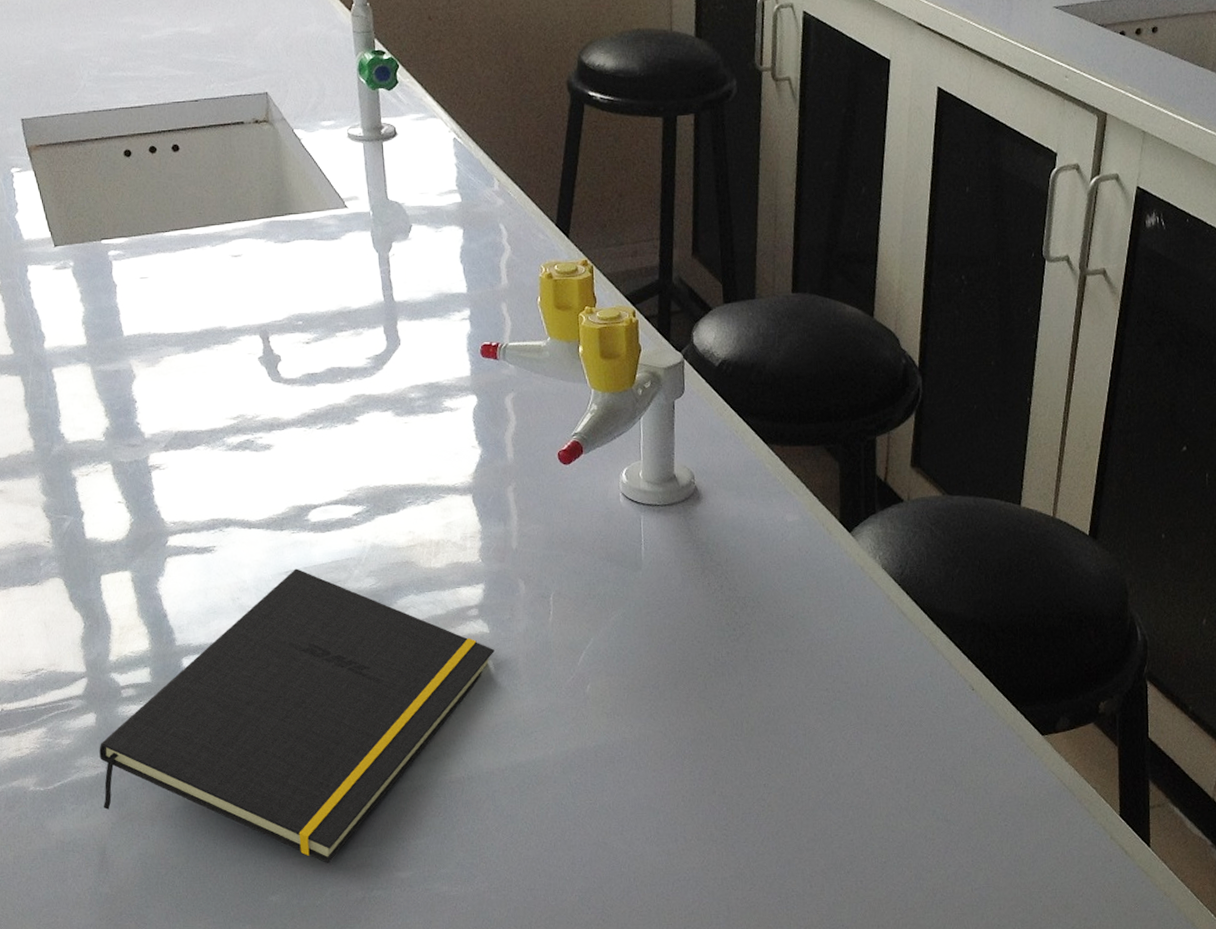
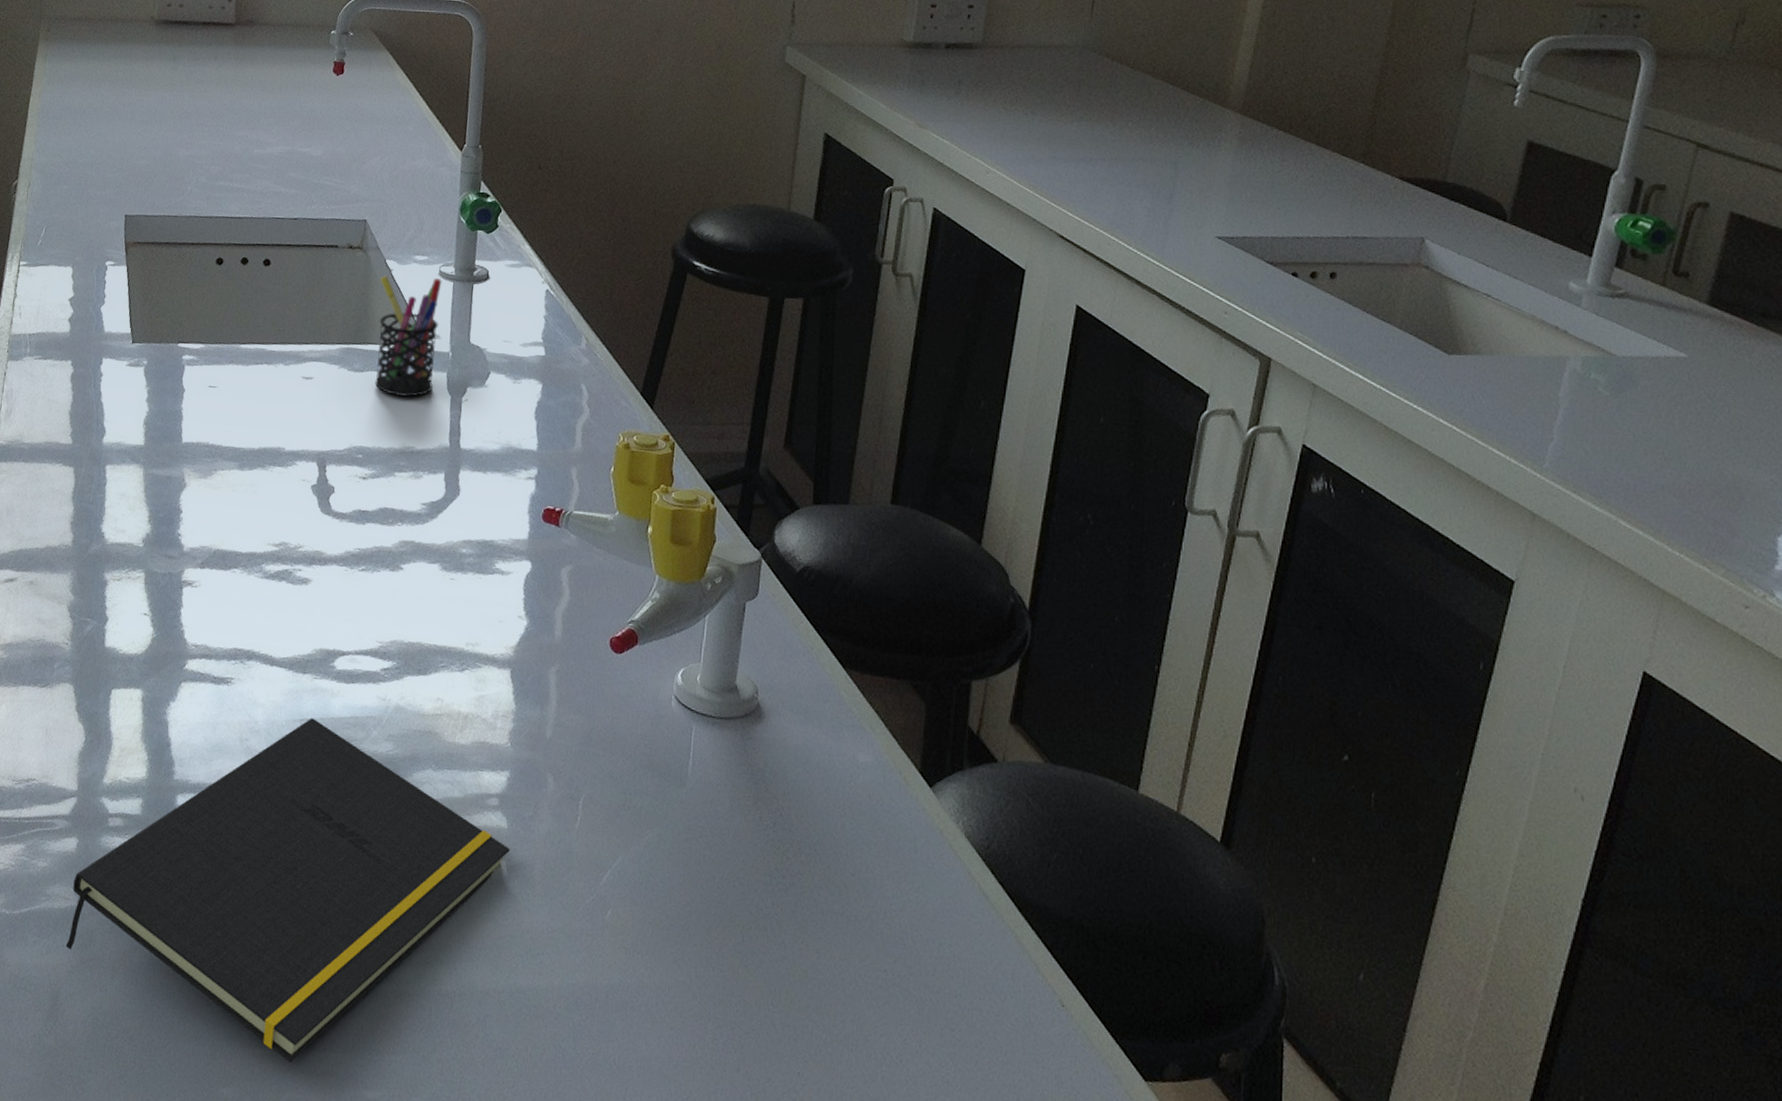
pen holder: none [290,140,359,261] -> present [374,275,442,398]

